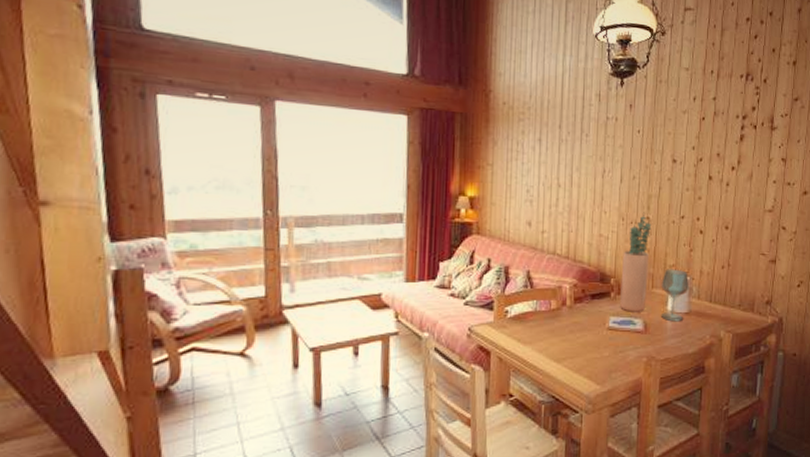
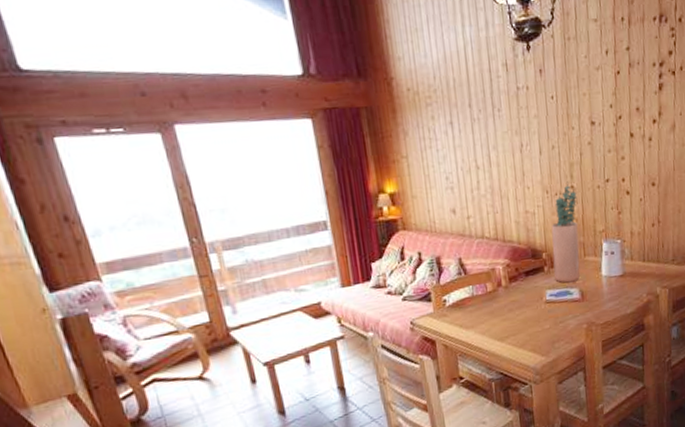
wine glass: present [661,269,690,322] -> none [592,233,622,286]

